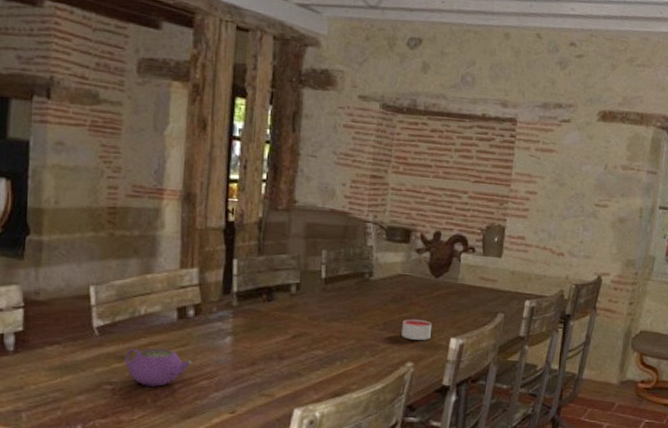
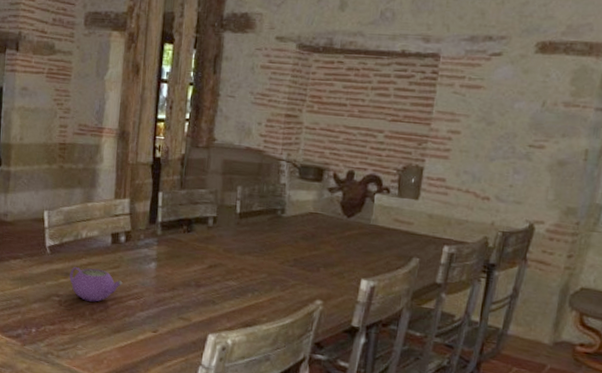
candle: present [401,318,433,340] -> none [311,257,343,280]

